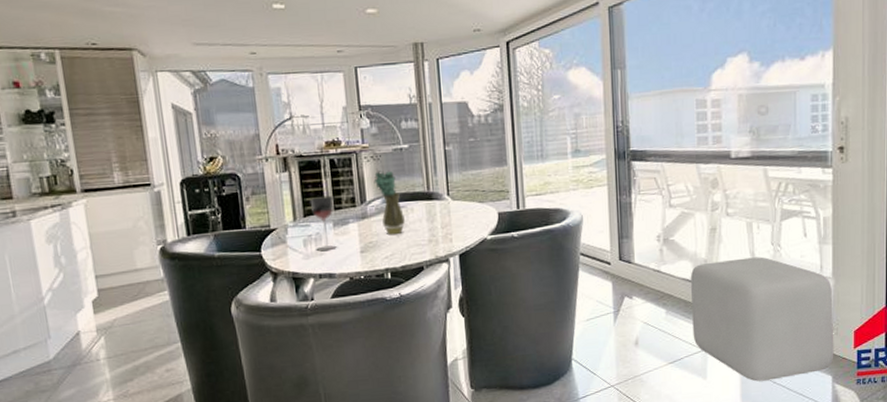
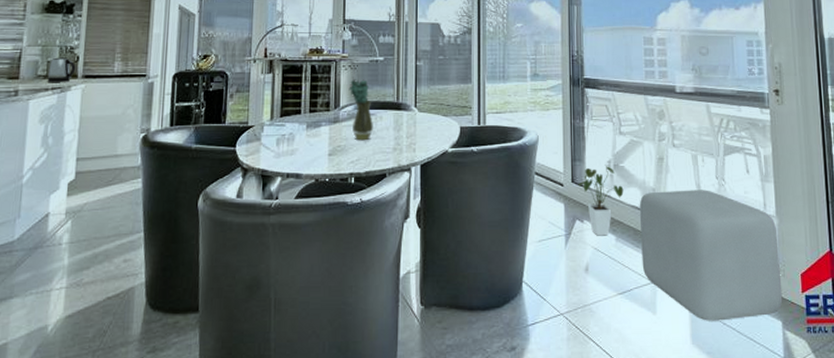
kettle: none [42,171,73,201] -> present [47,57,76,83]
wineglass: present [310,195,337,252] -> none [287,98,311,151]
house plant: none [626,239,674,311] -> present [578,165,624,236]

